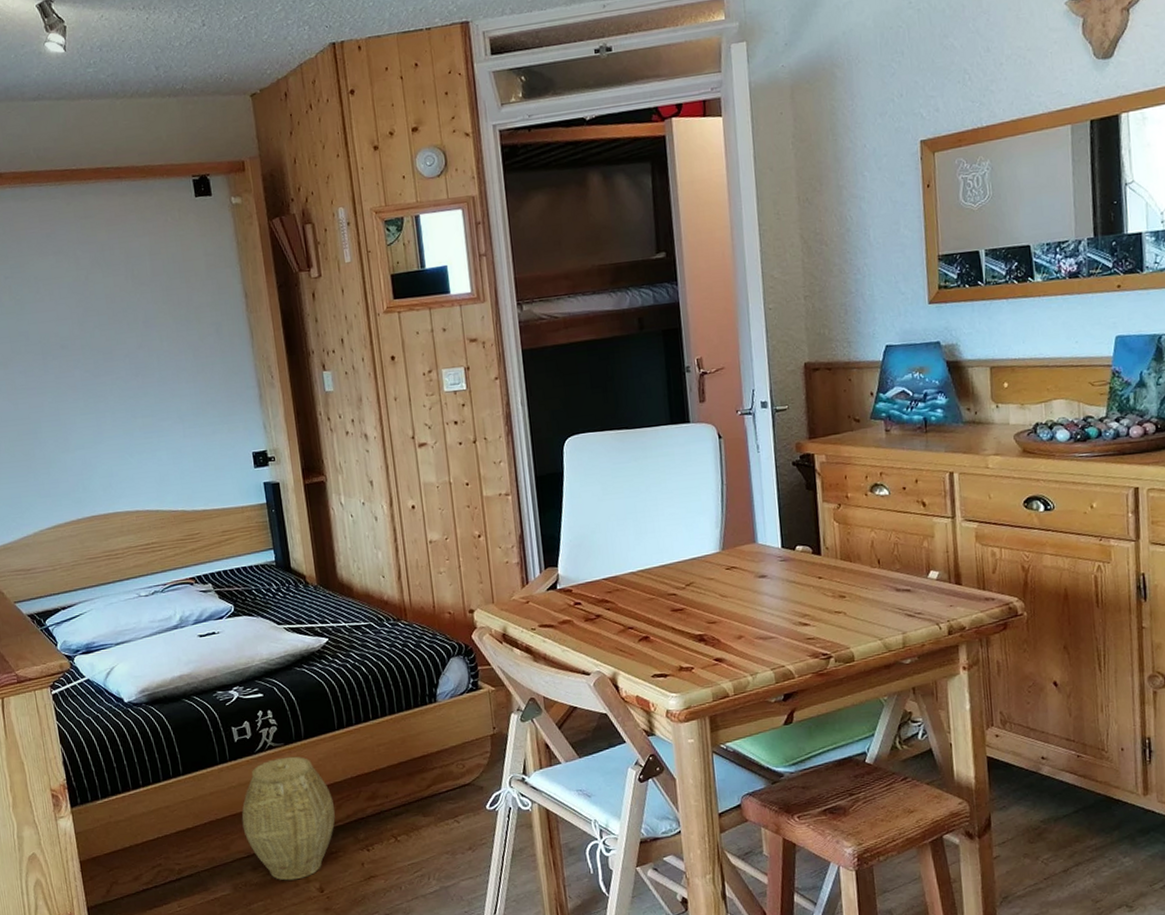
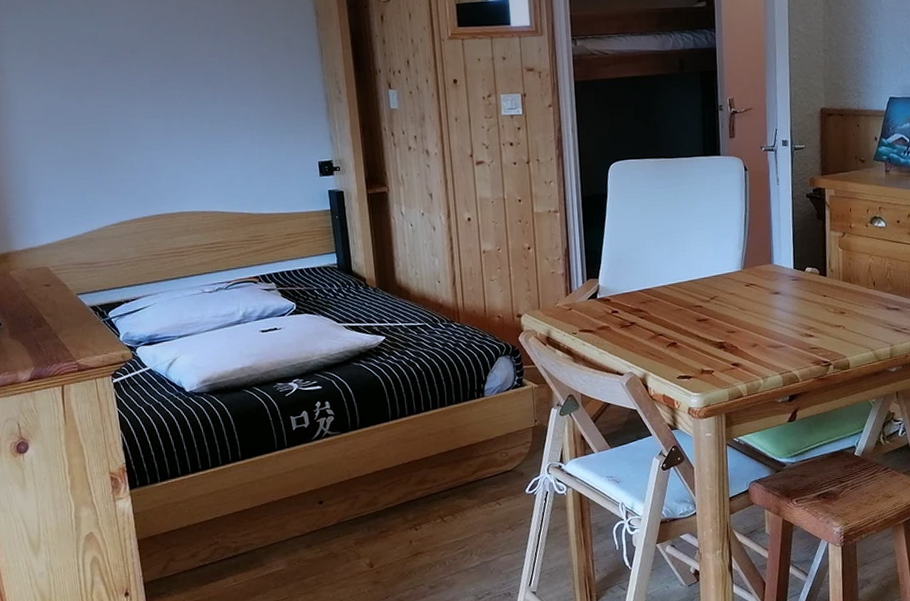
woven basket: present [241,756,336,881] -> none [297,444,387,557]

